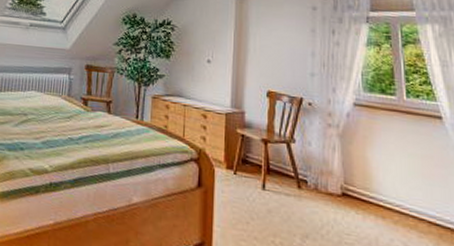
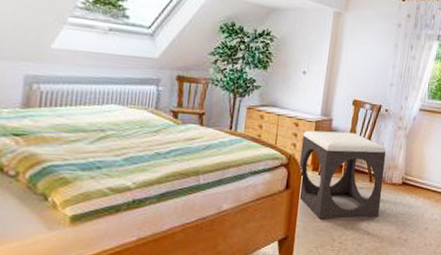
footstool: none [210,123,316,234] -> present [298,130,386,220]

